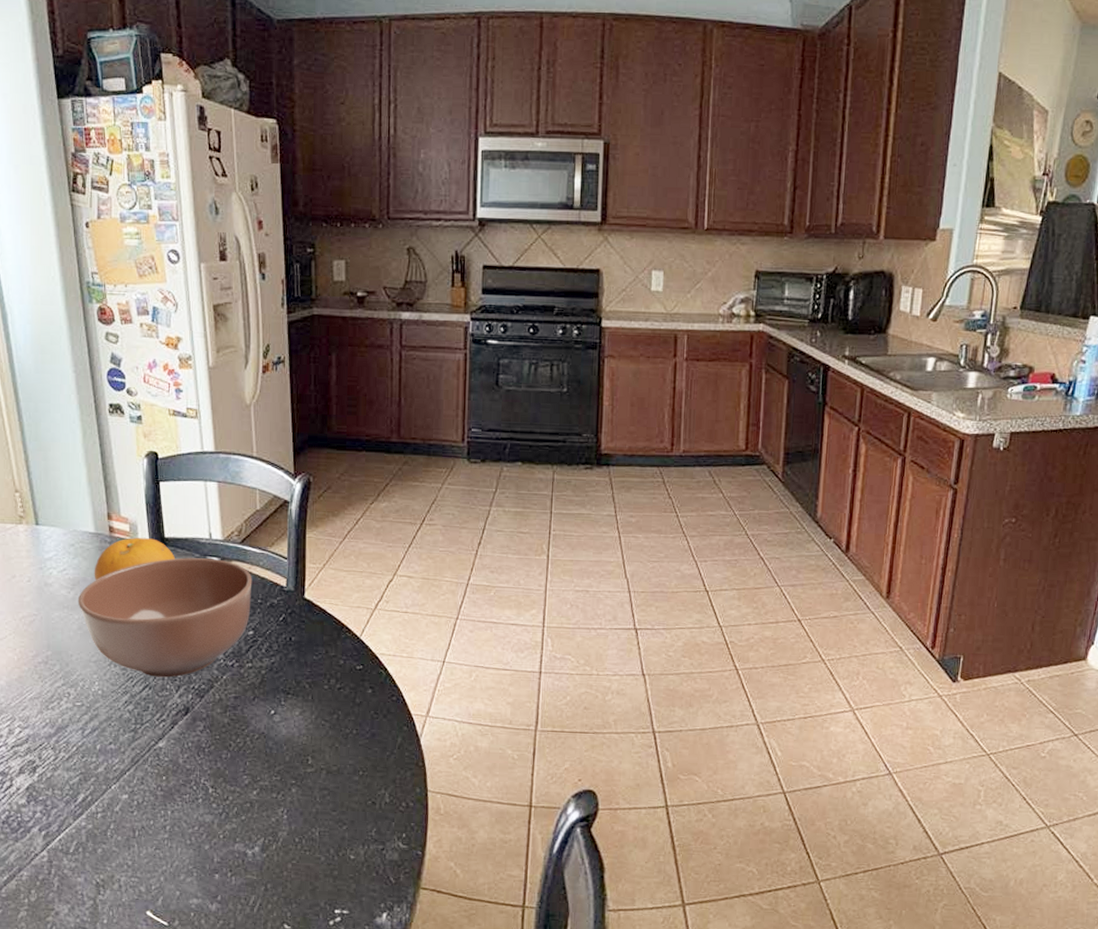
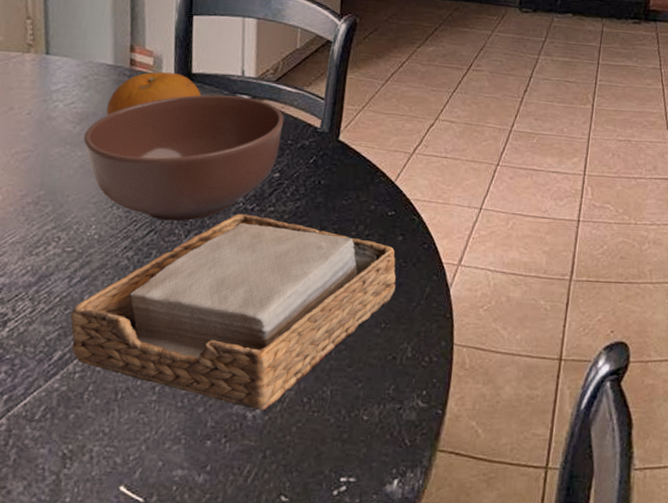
napkin holder: none [87,669,370,849] -> present [70,213,396,411]

